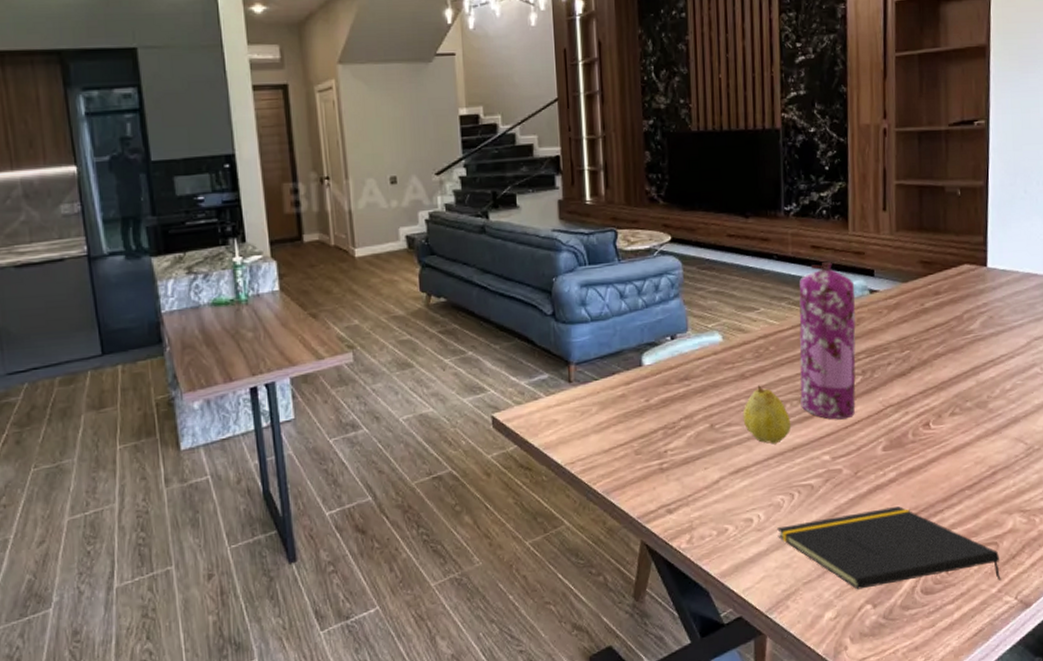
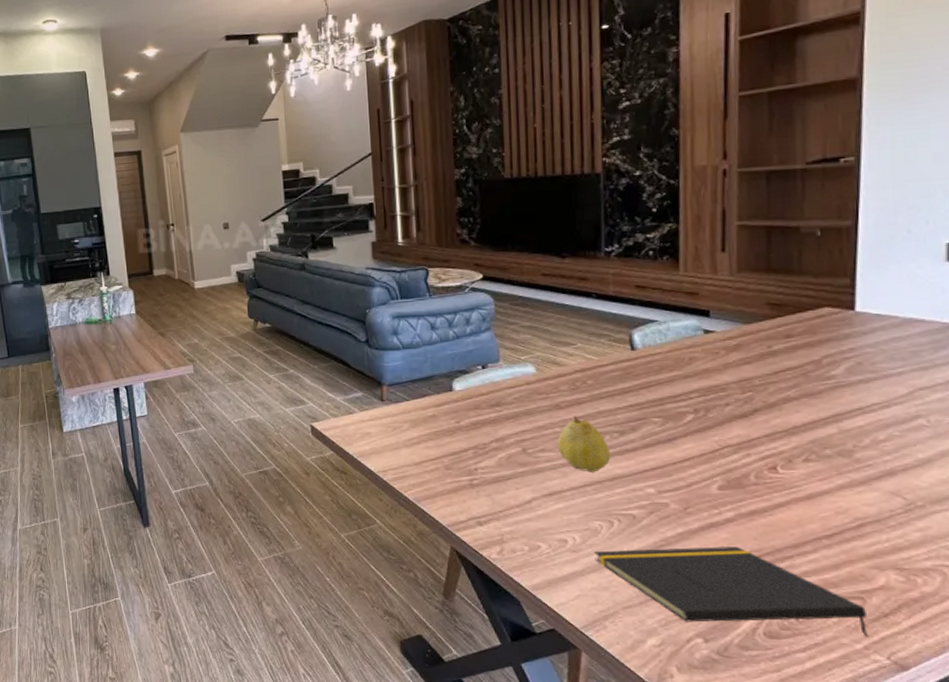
gas cylinder: present [799,261,856,420] -> none [621,301,687,455]

